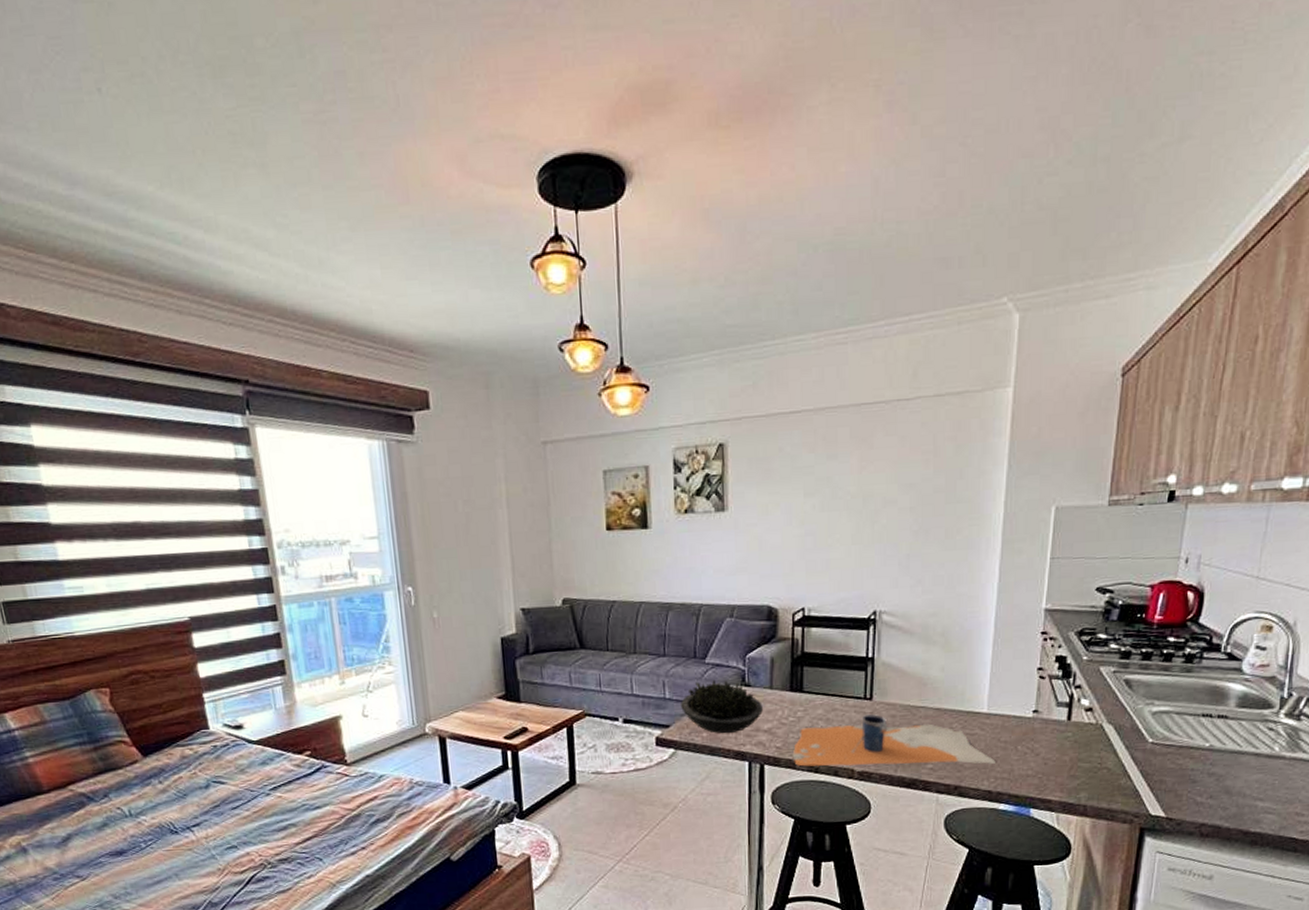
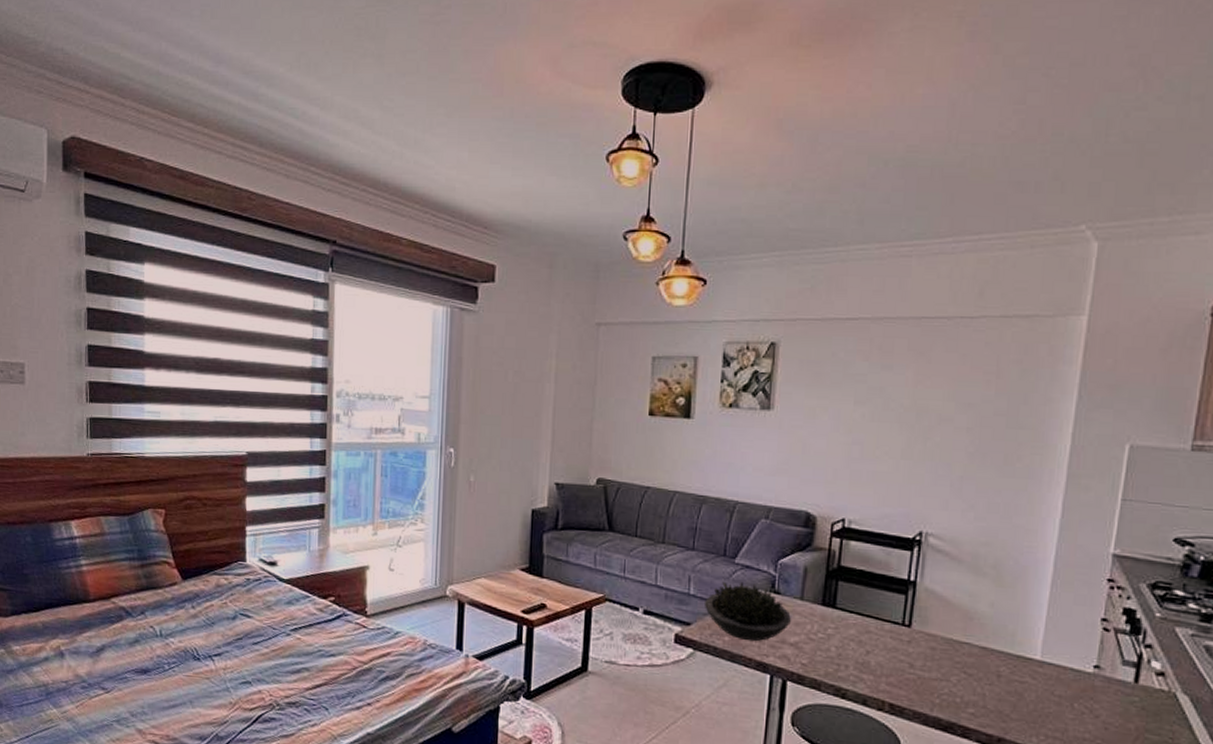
cup: present [791,714,996,773] -> none [816,642,1047,719]

